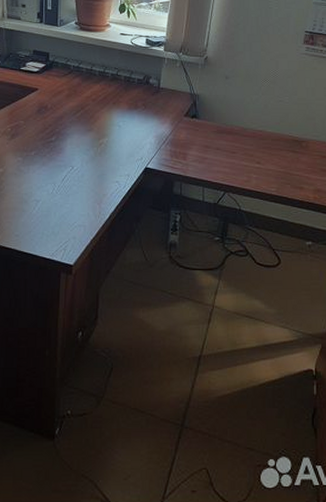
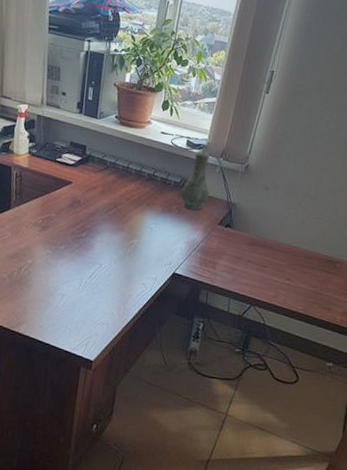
vase: none [146,45,173,105] -> present [181,148,210,211]

